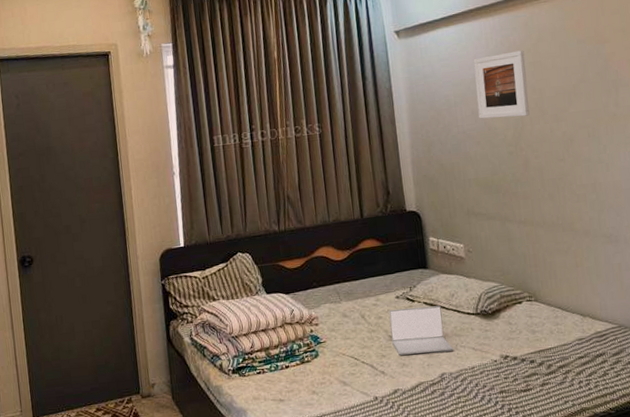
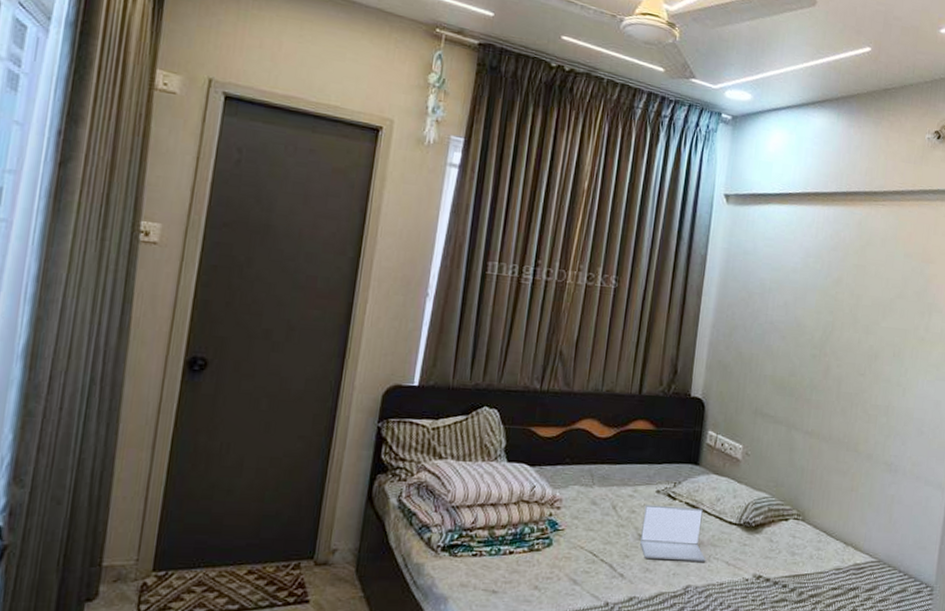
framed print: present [473,50,530,119] -> none [790,246,852,321]

